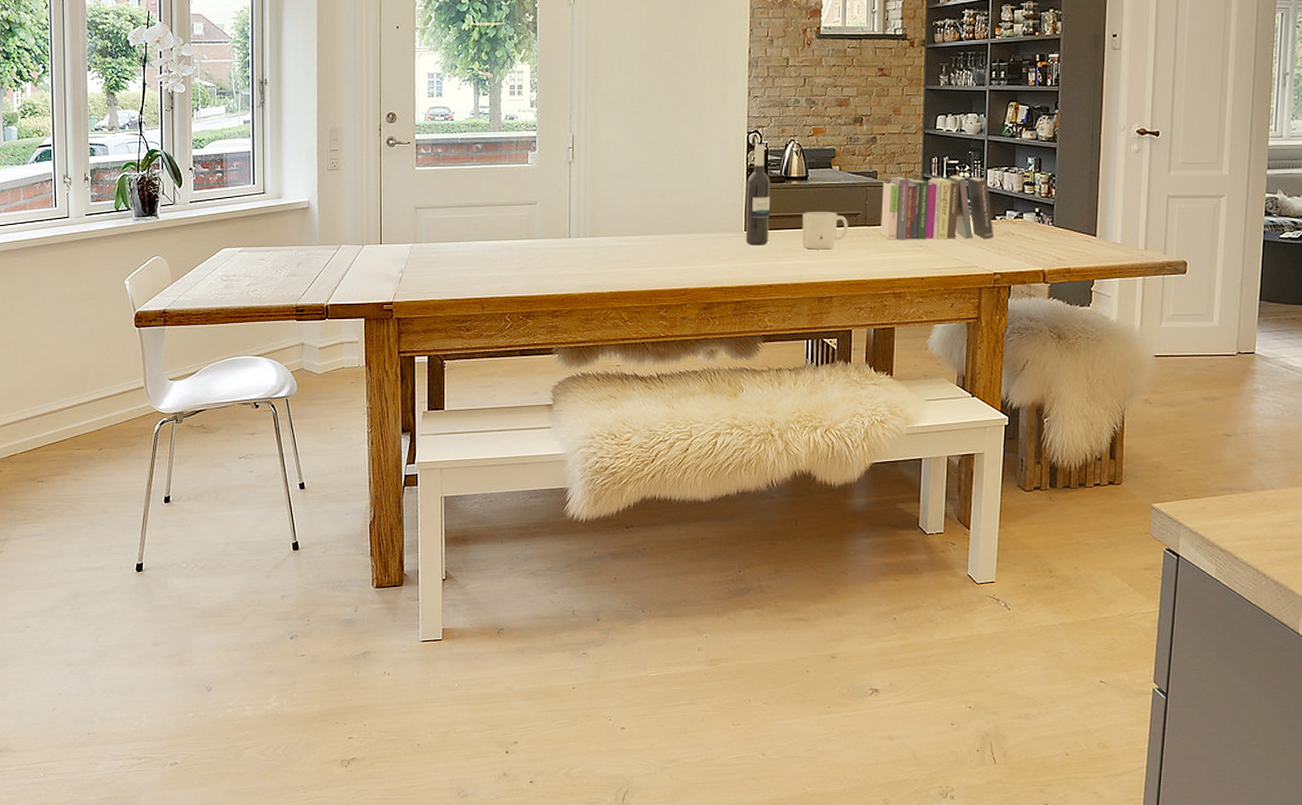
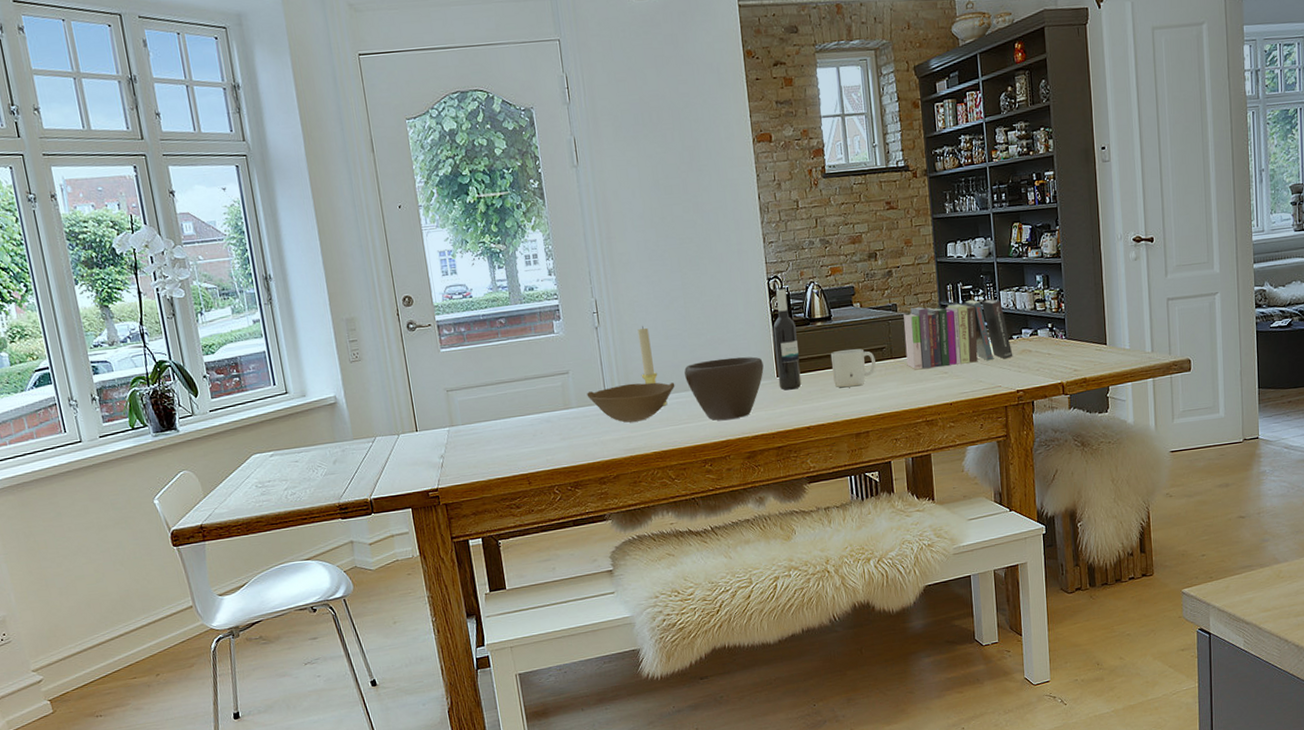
bowl: none [551,221,640,259] -> present [586,382,675,423]
candle holder: none [607,165,630,247] -> present [637,325,668,406]
bowl: none [652,206,732,269] -> present [684,356,764,421]

